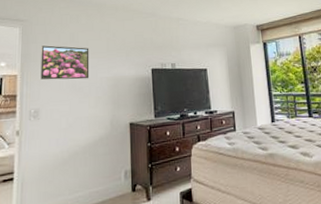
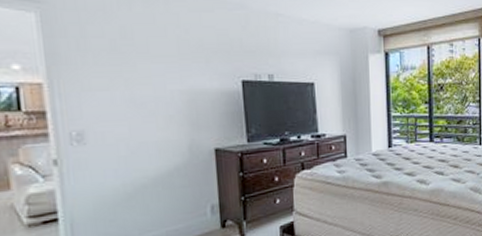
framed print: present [40,45,89,80] -> none [75,42,155,92]

